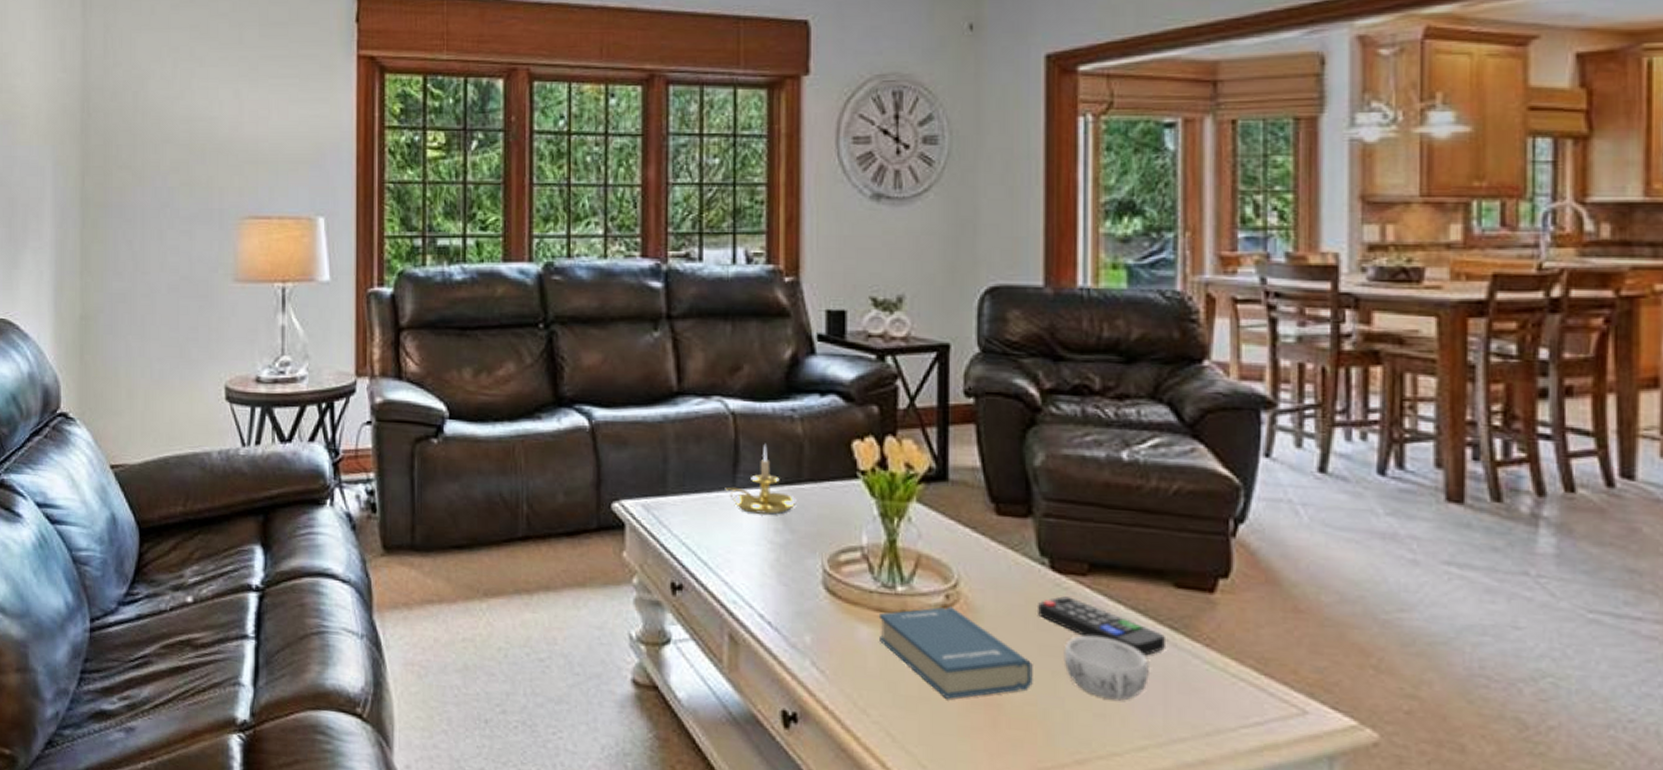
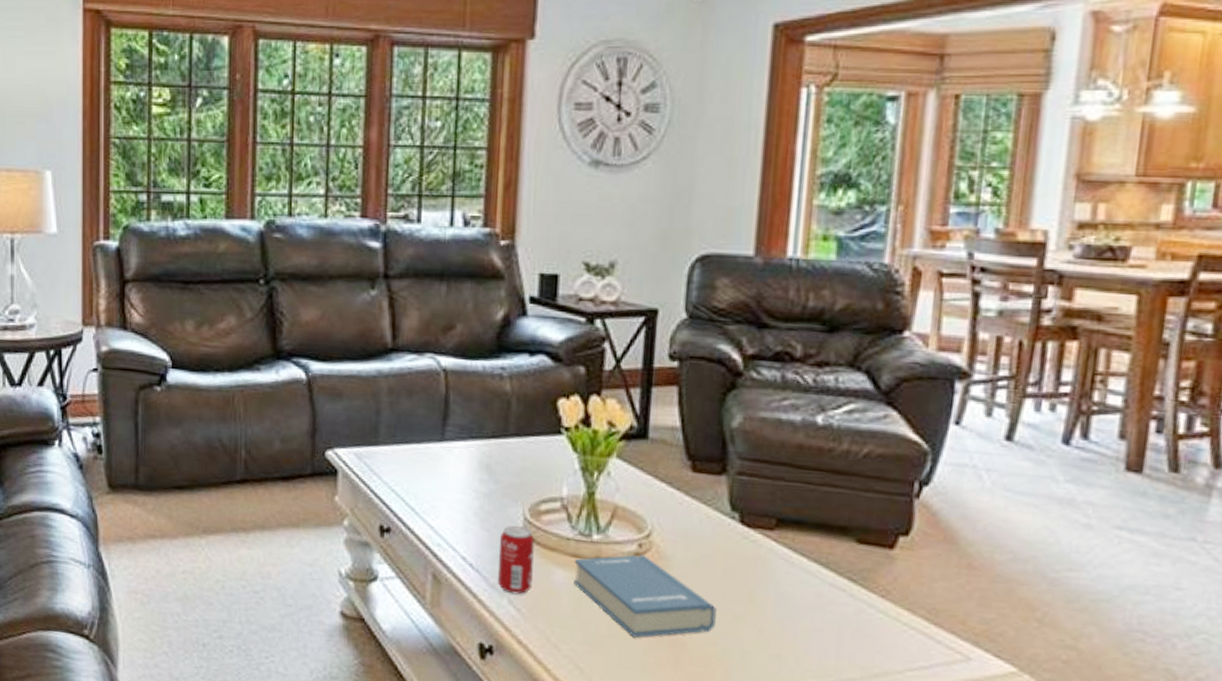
candle holder: present [725,443,797,515] -> none [434,399,502,466]
beverage can: none [799,578,835,655] -> present [498,525,535,595]
remote control: present [1037,596,1165,656] -> none [724,548,844,604]
decorative bowl: present [1064,635,1149,701] -> none [746,584,826,644]

